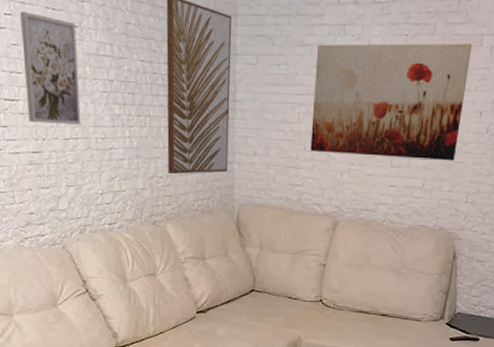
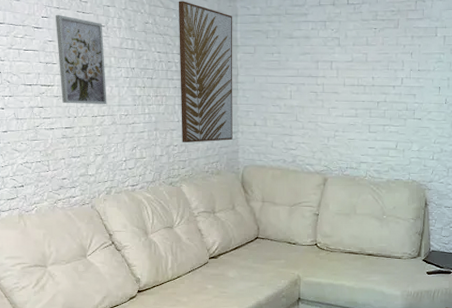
wall art: present [310,43,473,161] -> none [301,34,429,127]

